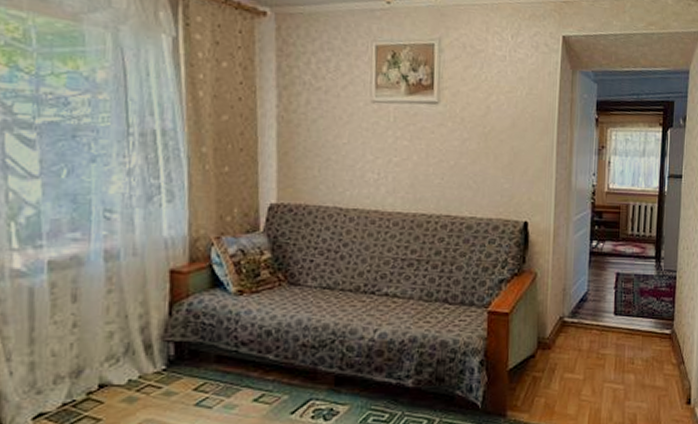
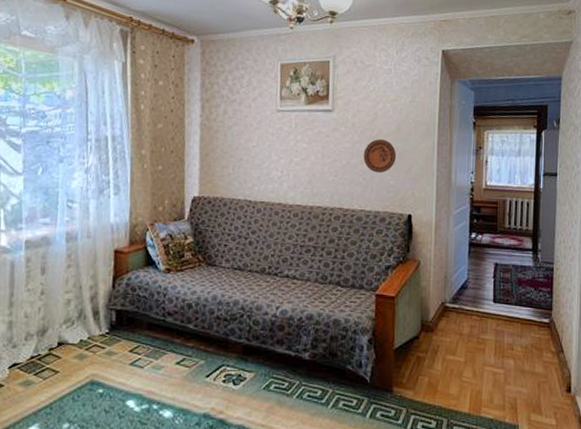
decorative plate: none [474,136,511,176] -> present [363,139,396,173]

